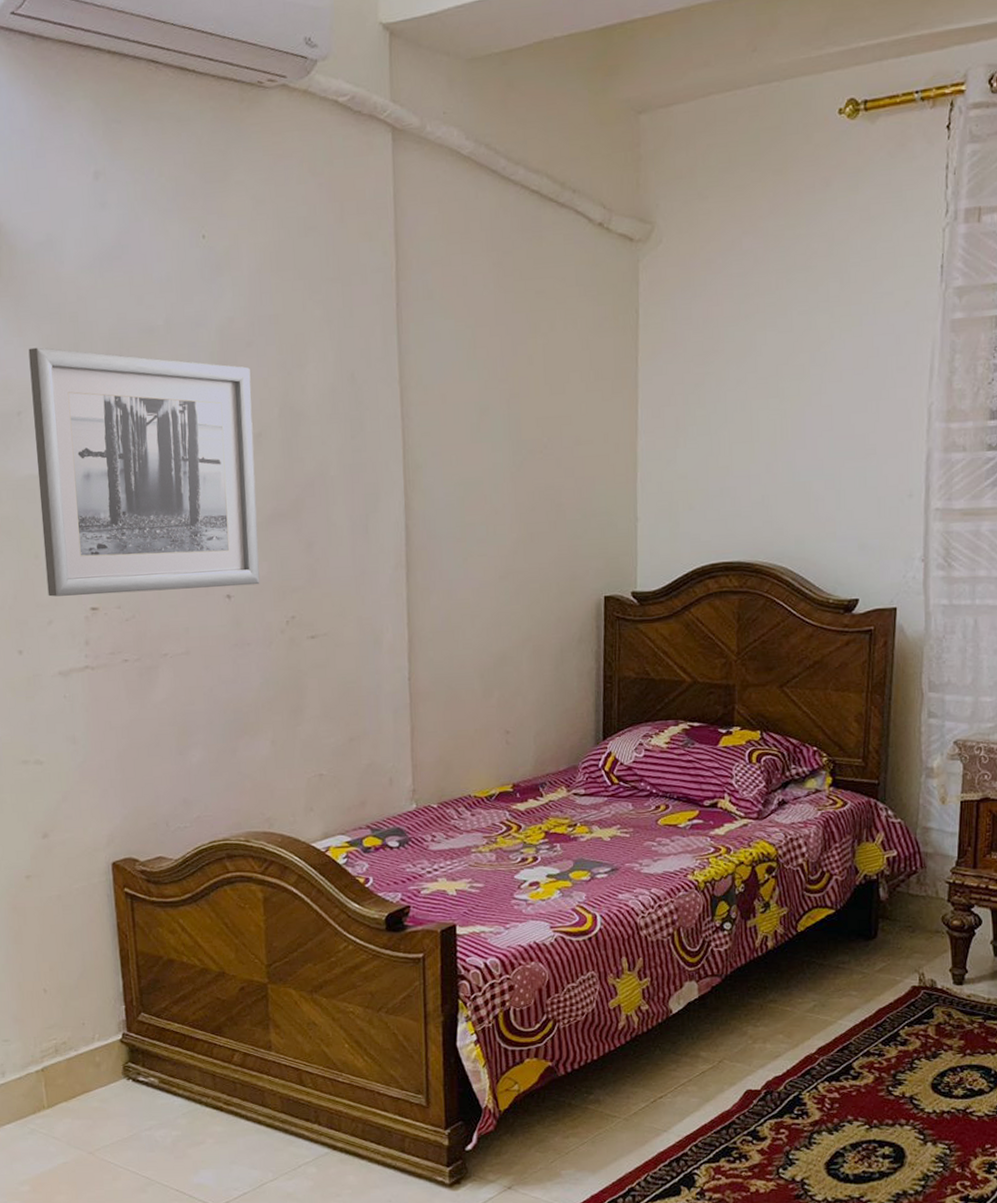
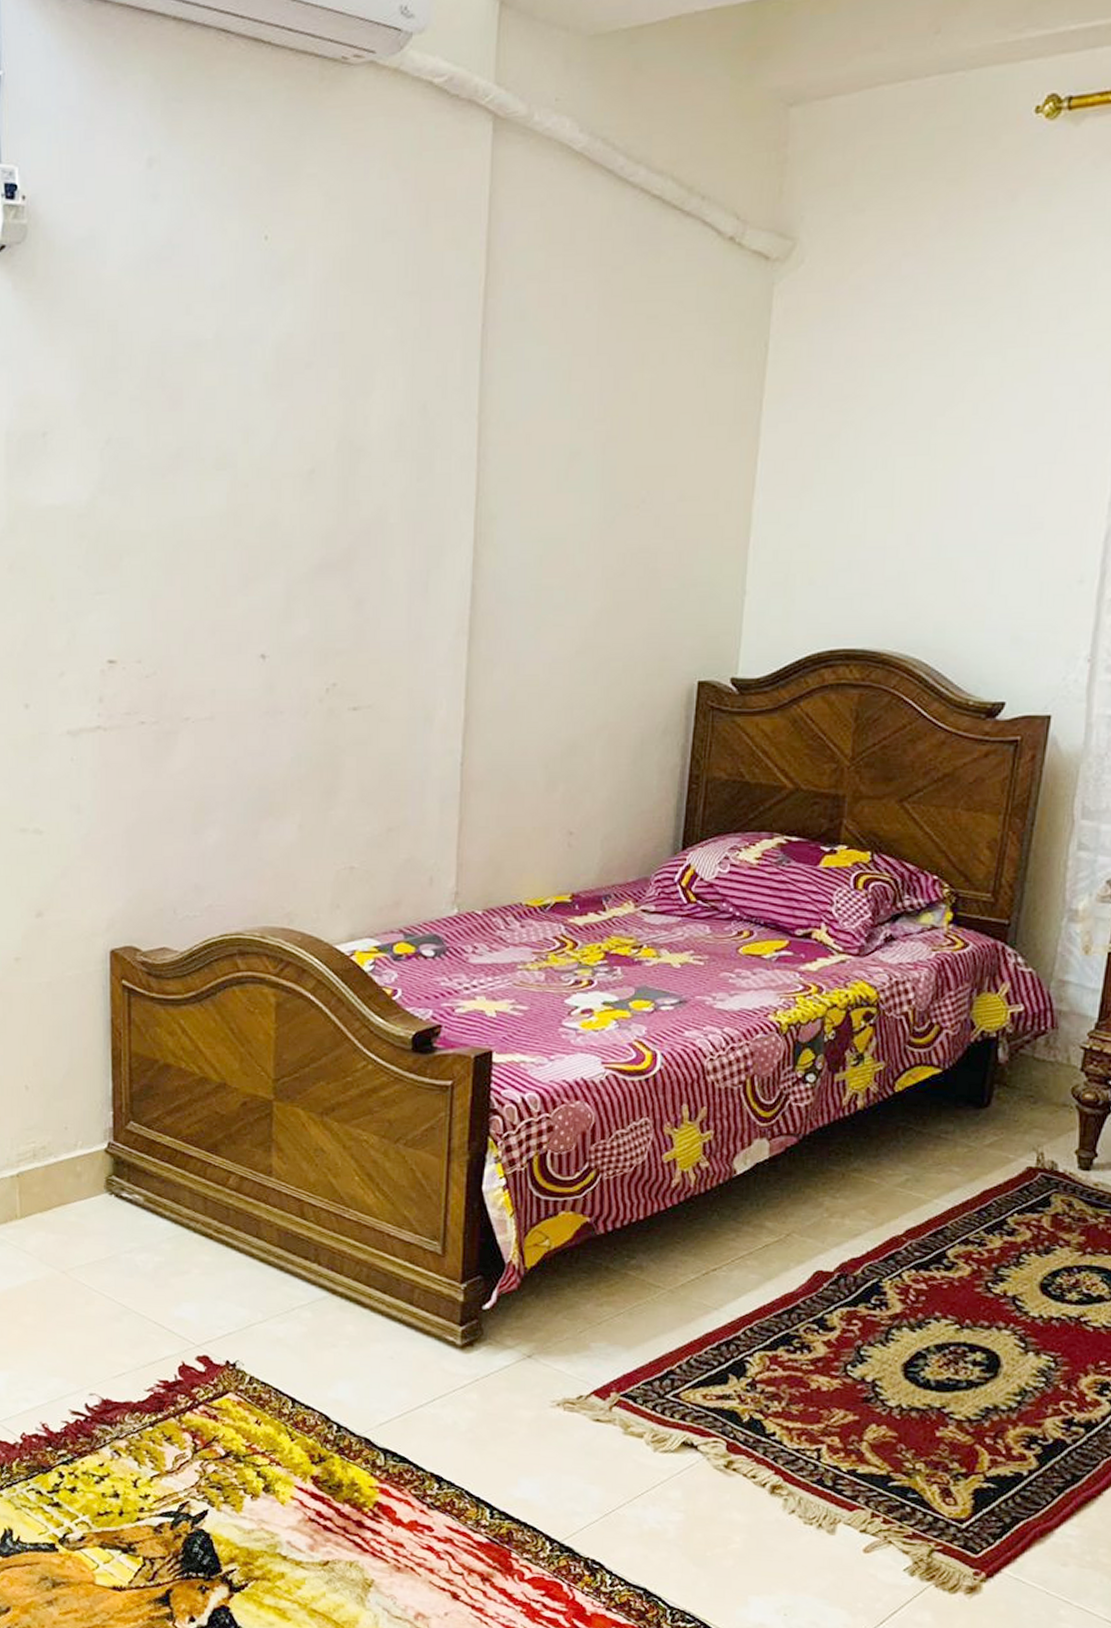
wall art: present [28,347,260,597] -> none [60,359,307,646]

